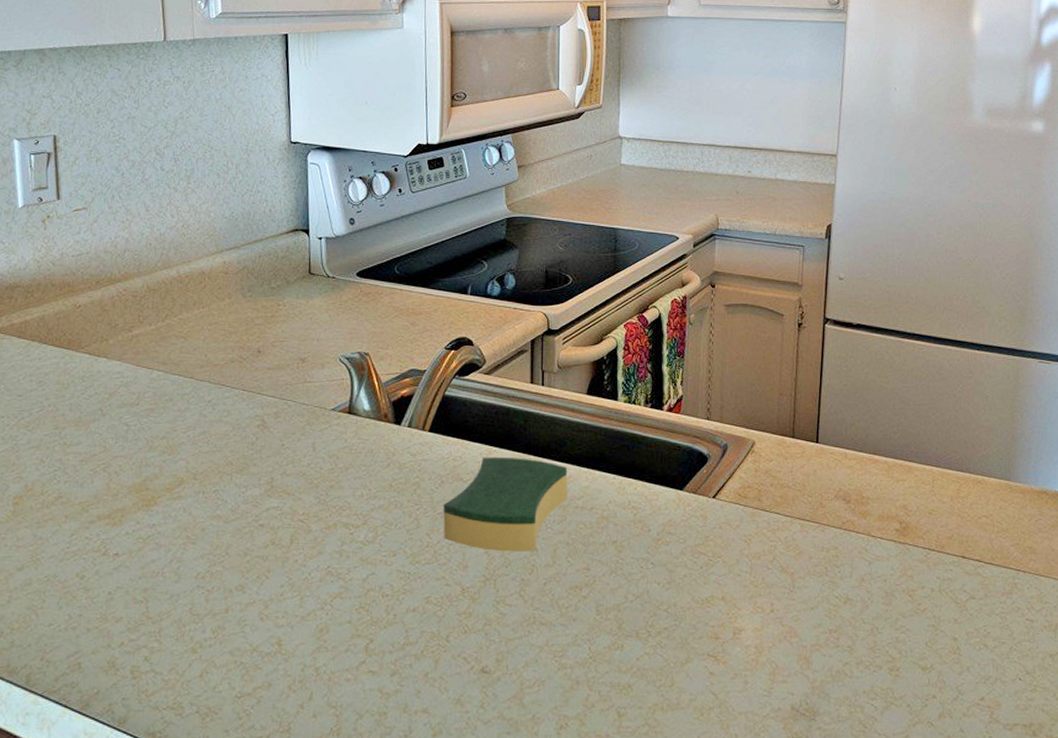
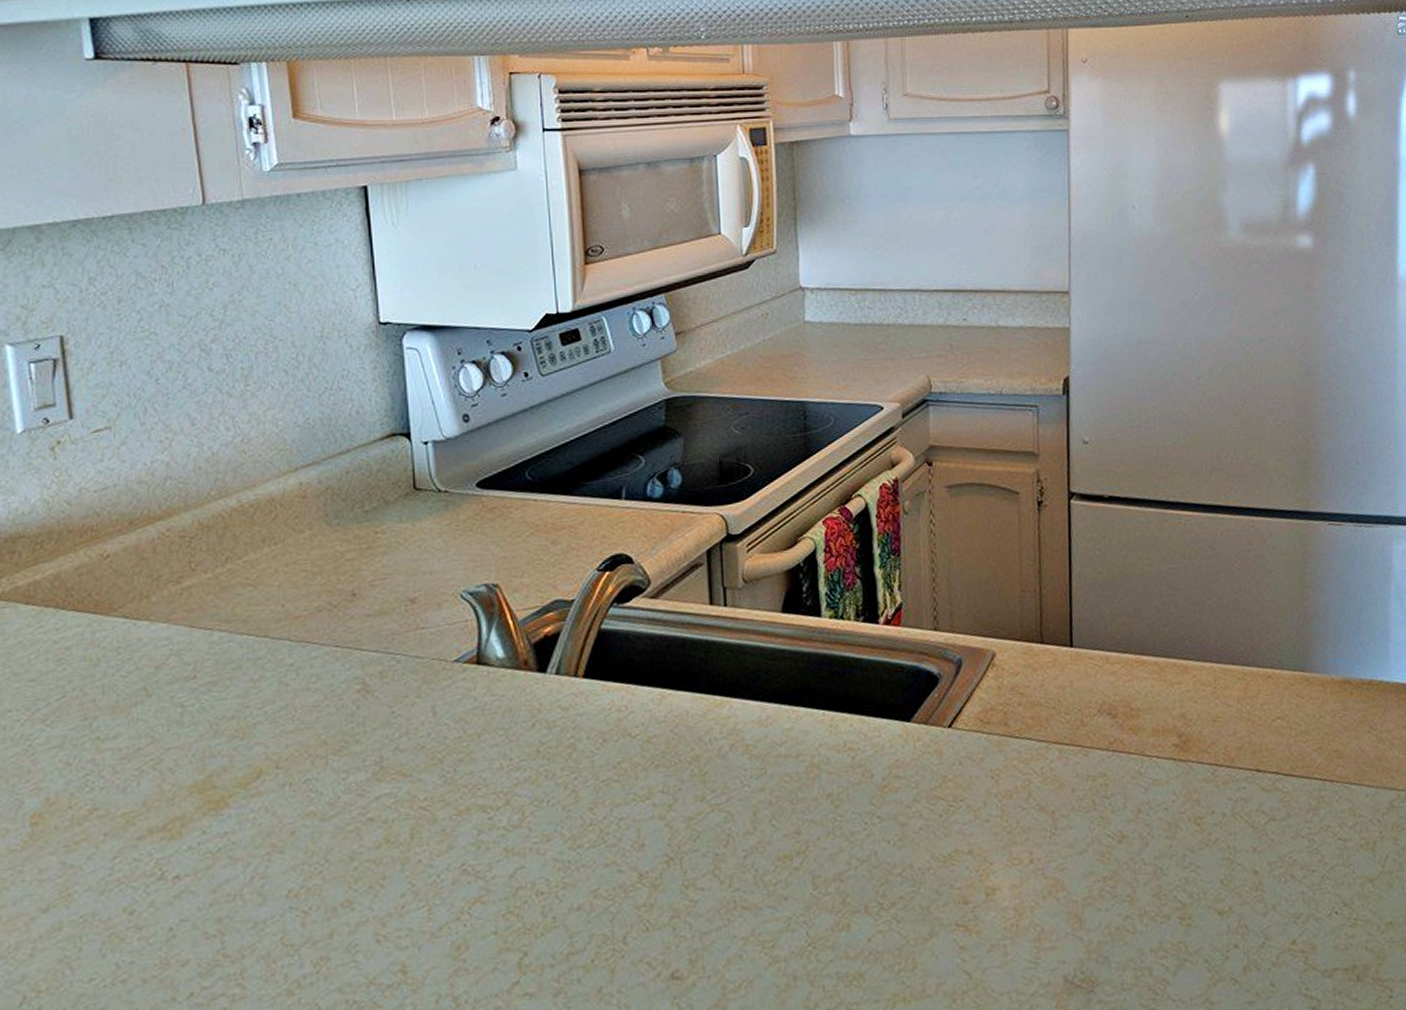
sponge: present [443,456,568,552] -> none [608,700,766,822]

